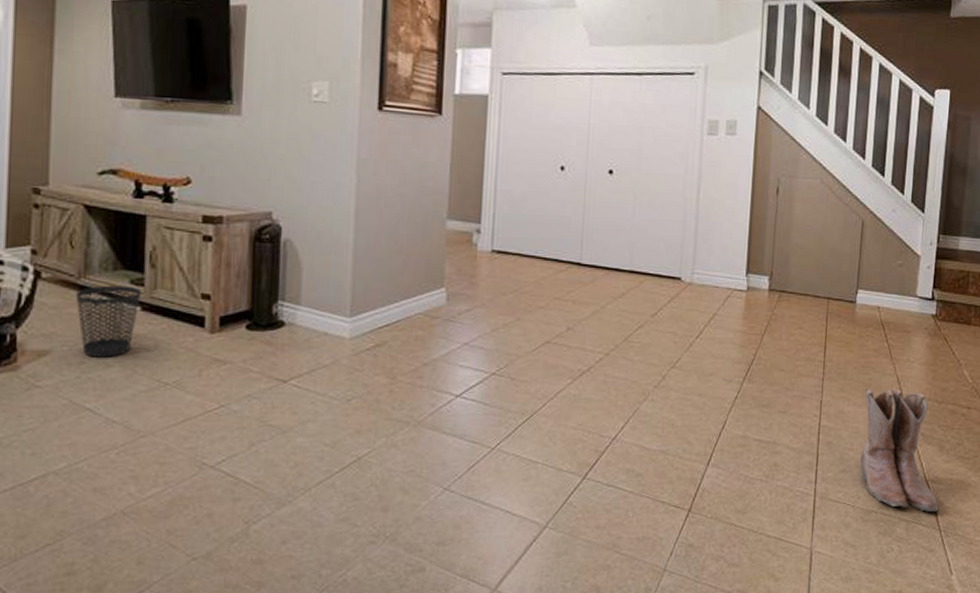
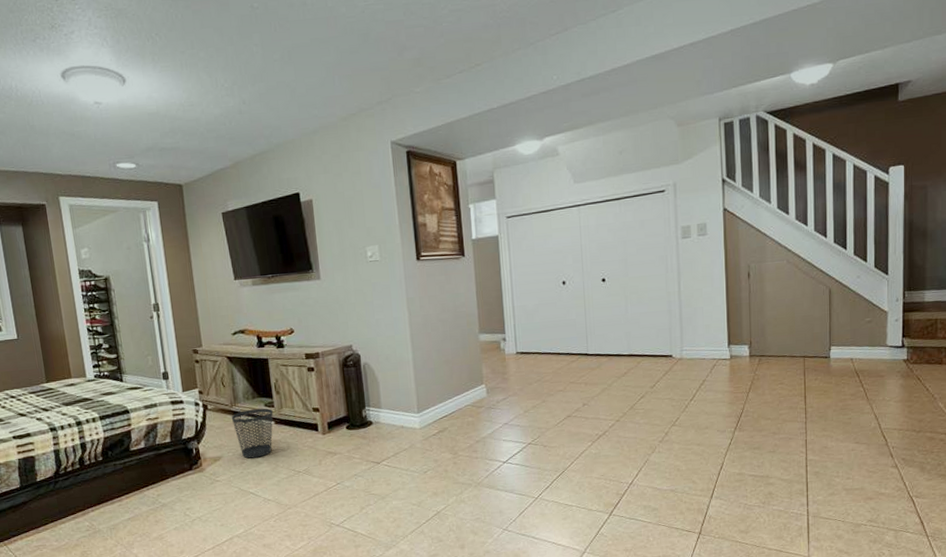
boots: present [860,388,939,512] -> none [845,424,924,522]

